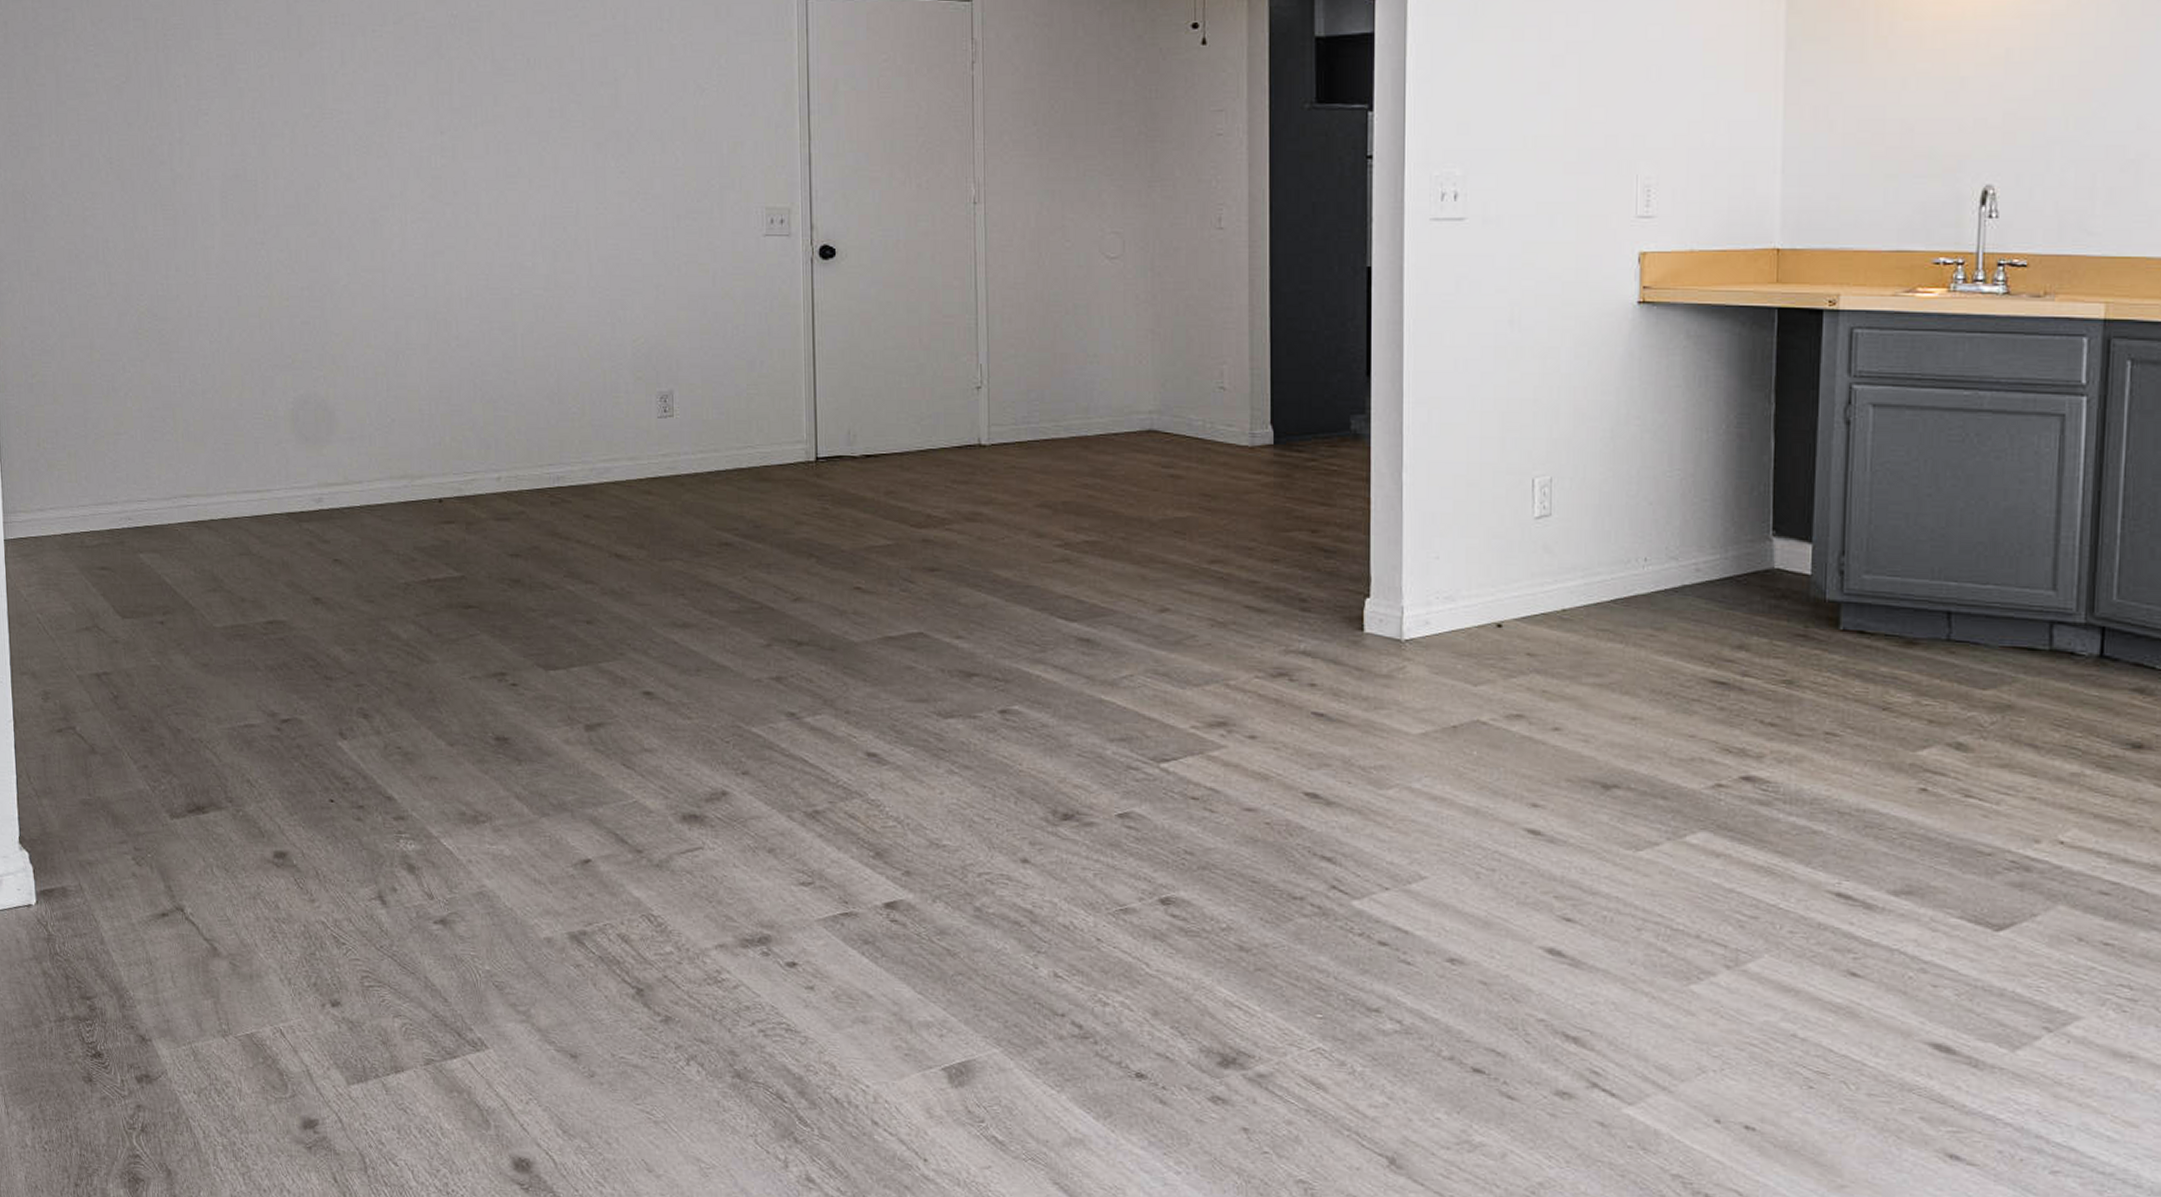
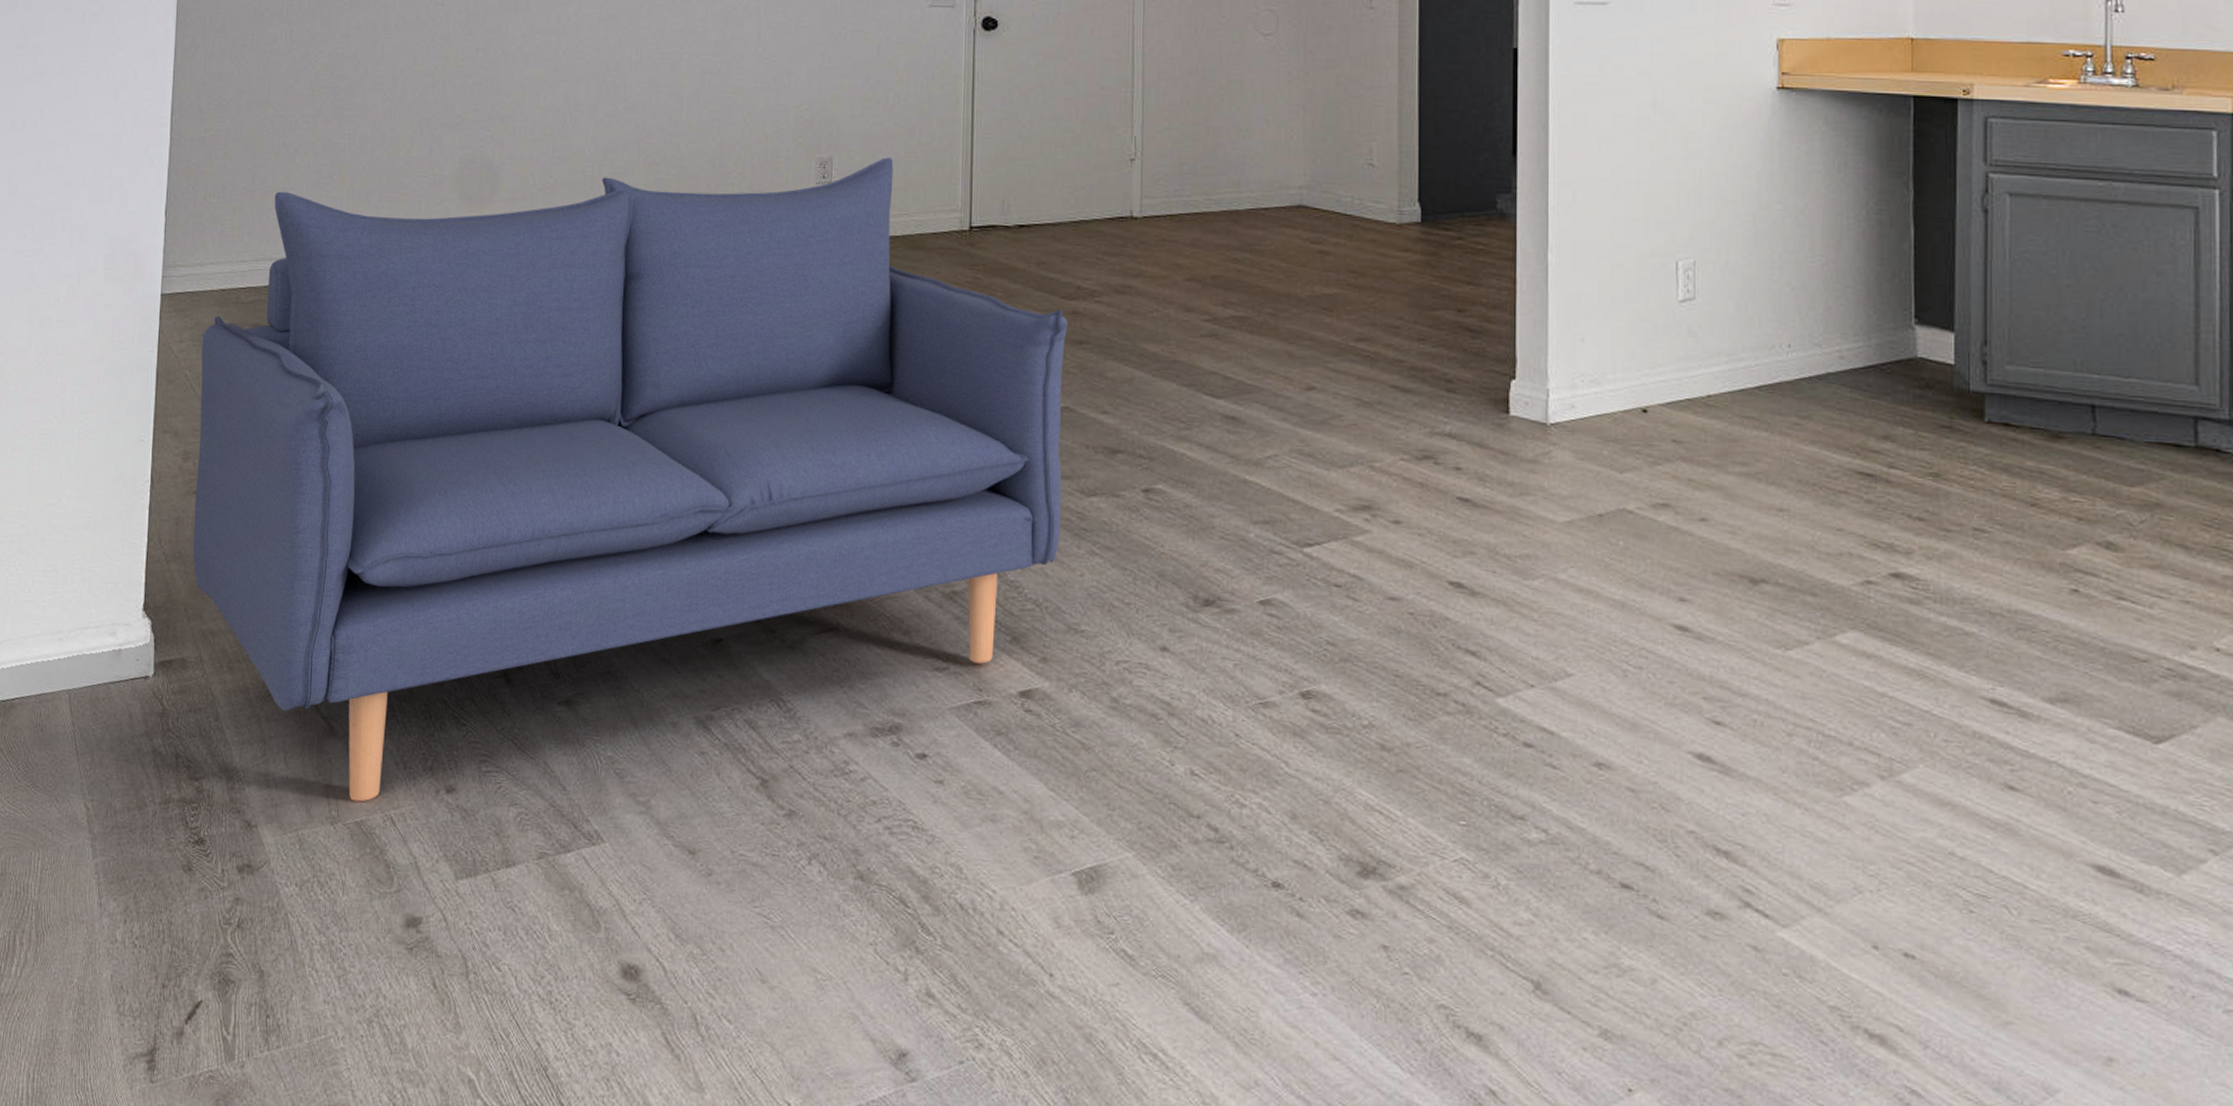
sofa: none [50,390,919,1017] -> present [192,157,1068,802]

